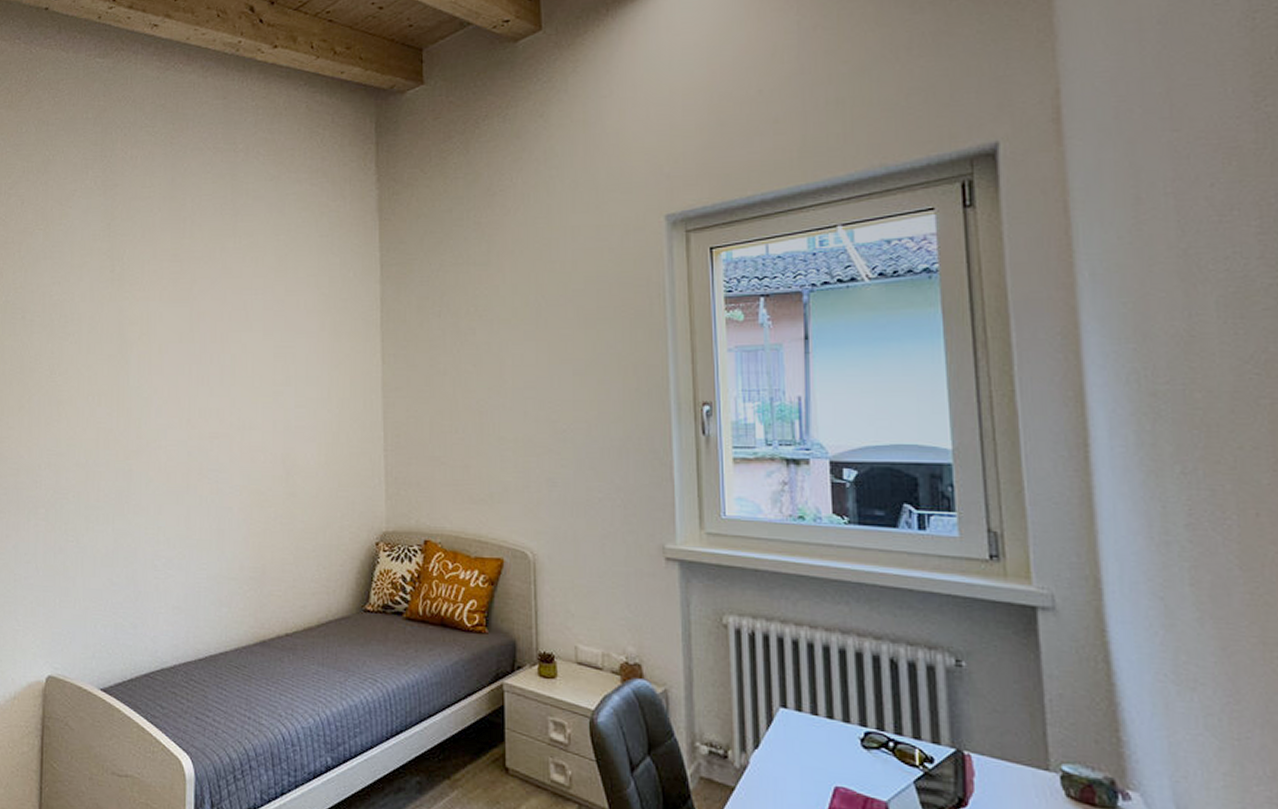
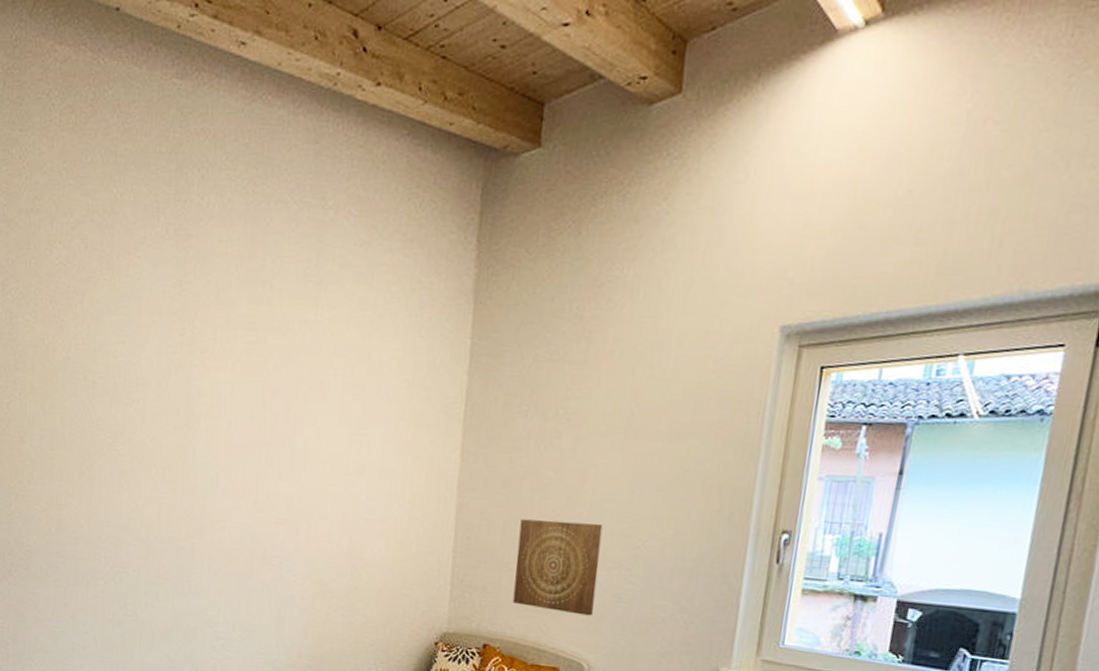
wall art: none [447,411,529,503] -> present [512,519,603,616]

